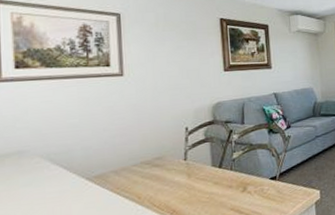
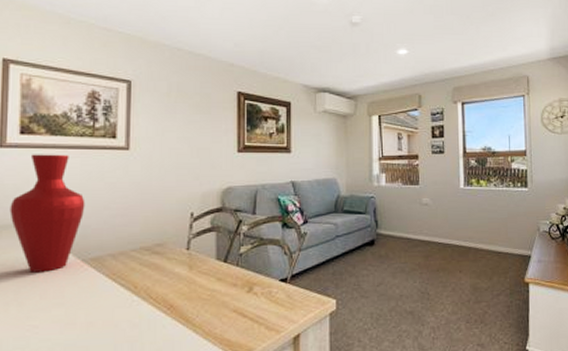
vase: none [10,84,85,195] -> present [10,154,85,273]

